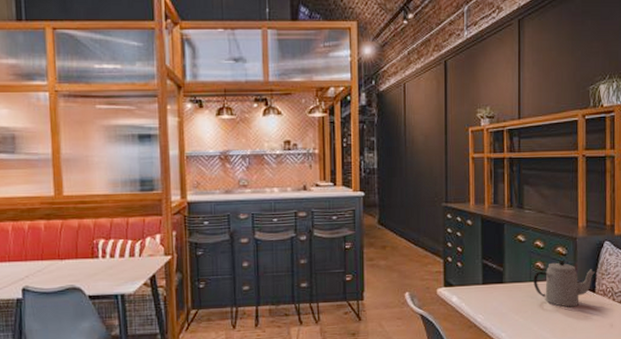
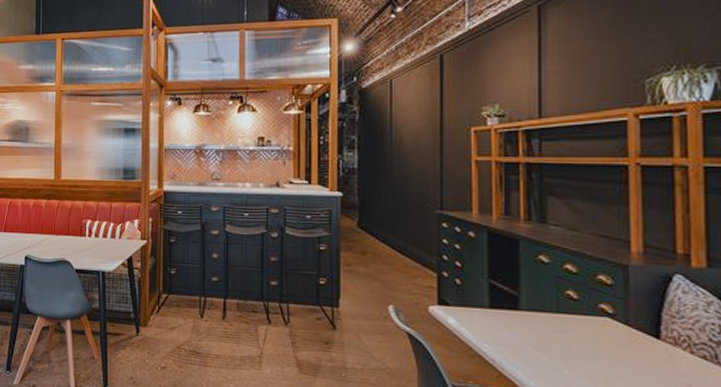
teapot: present [533,259,595,307] -> none [562,291,659,354]

